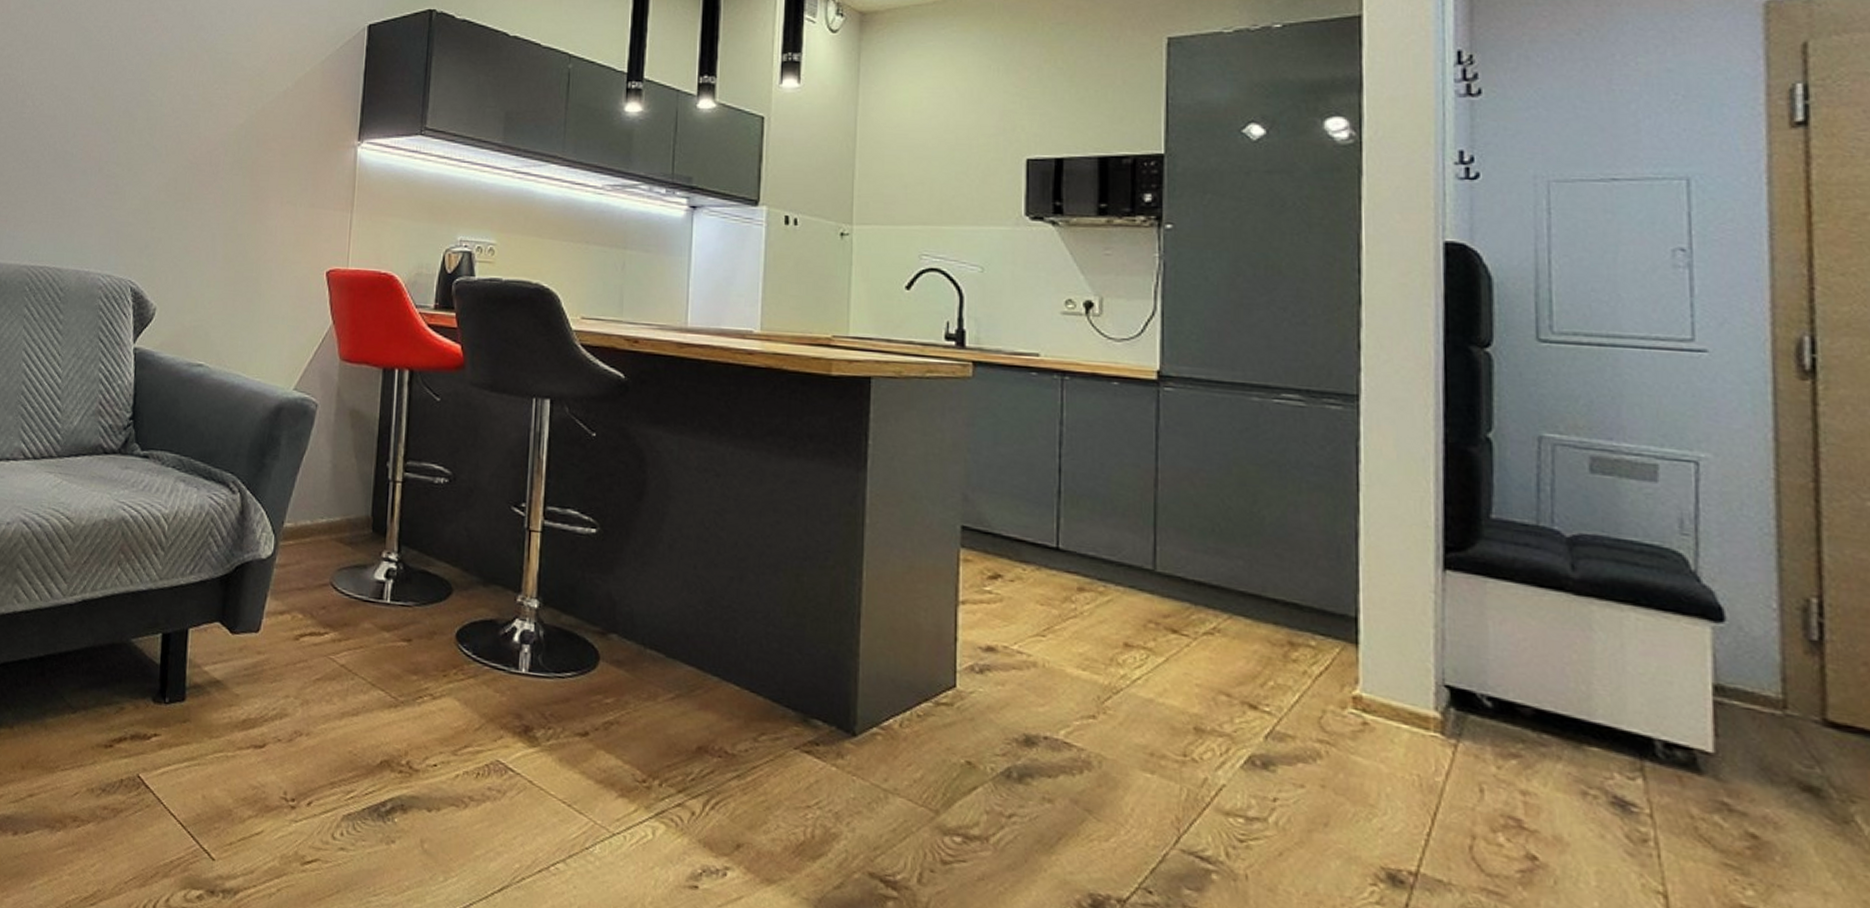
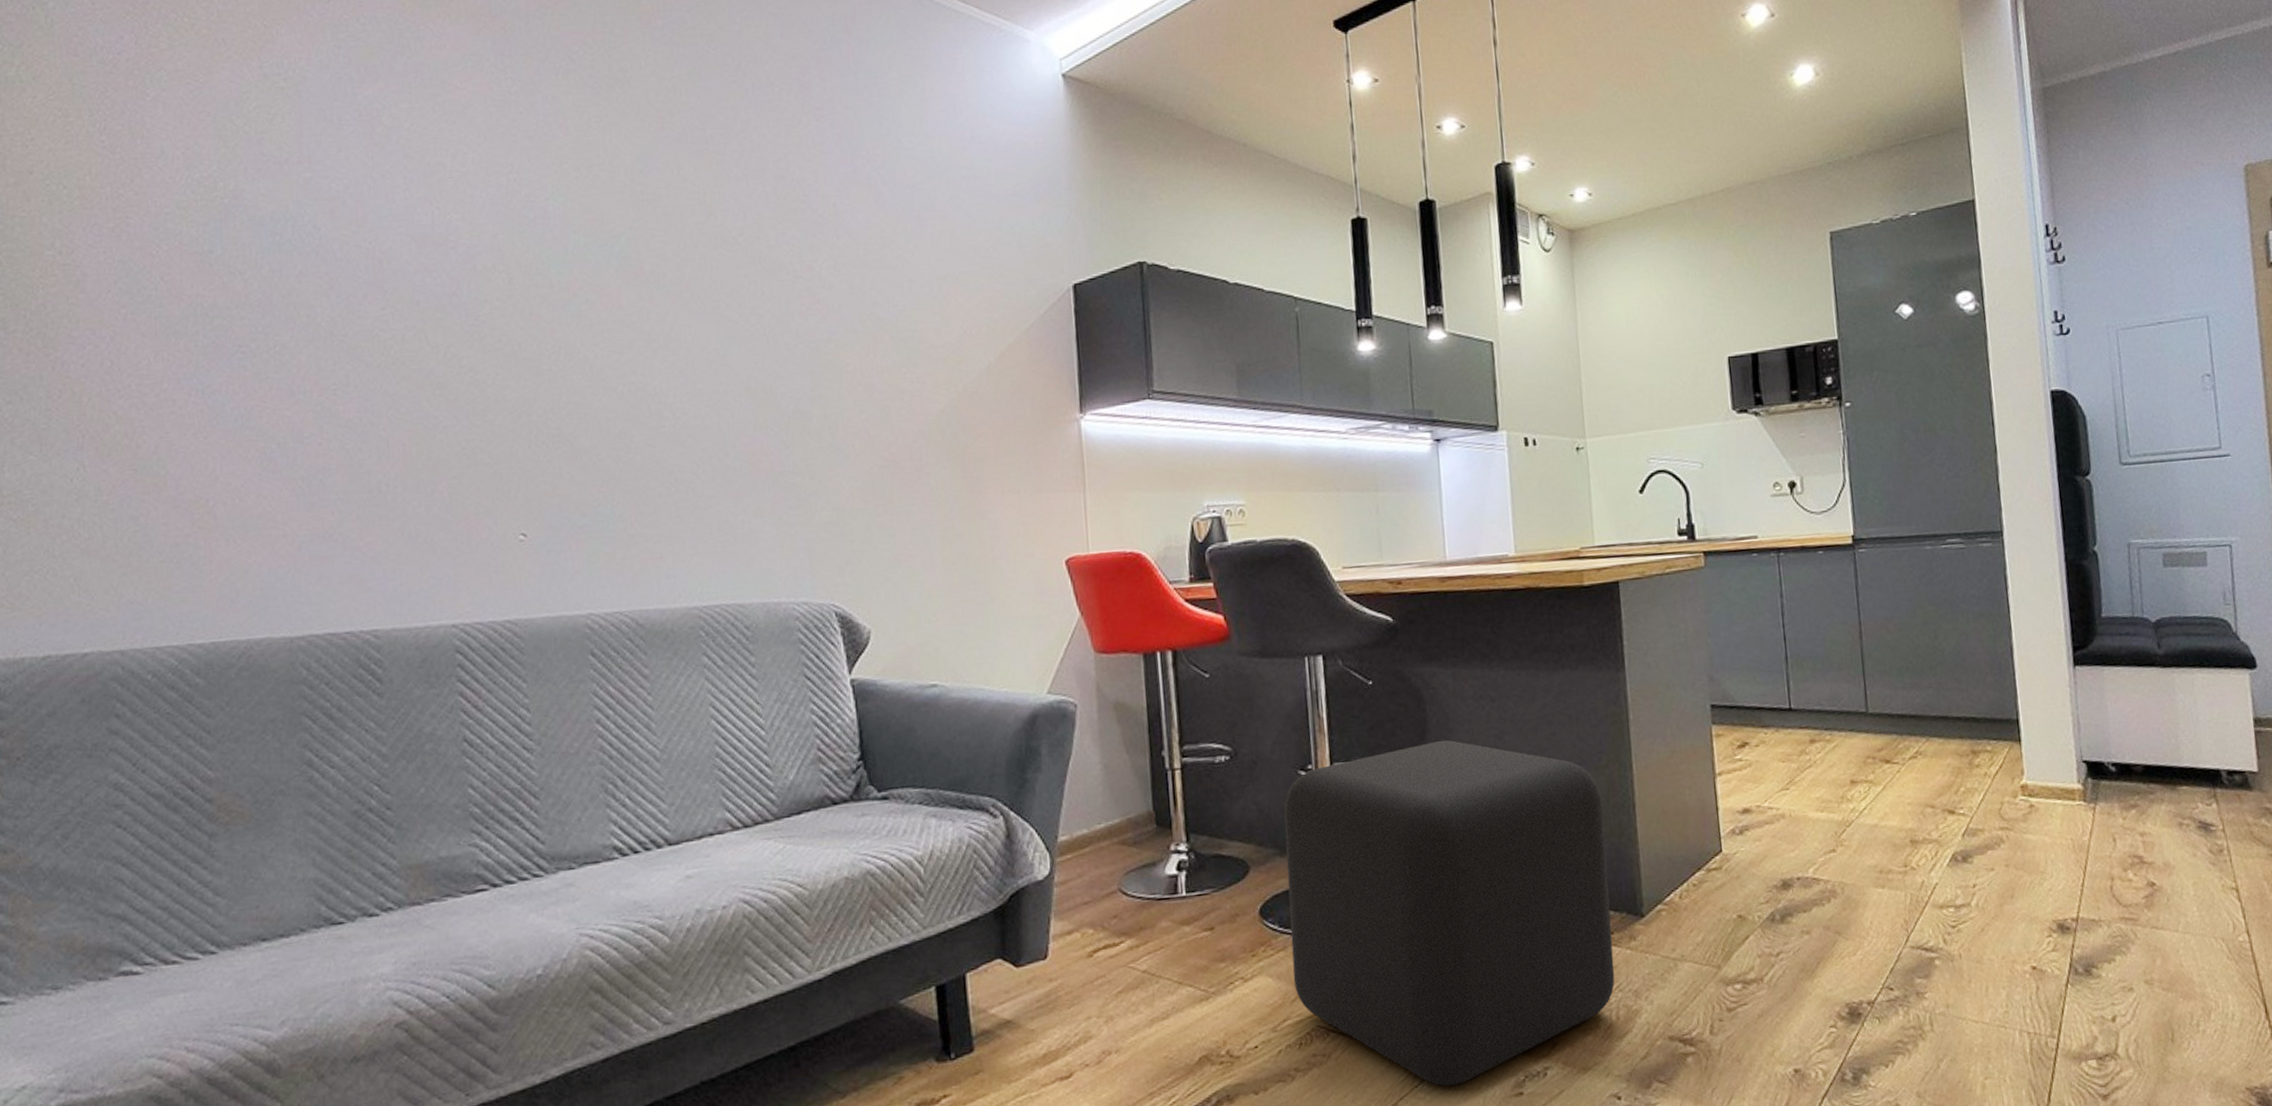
cube: none [479,505,824,860] -> present [1284,740,1615,1087]

